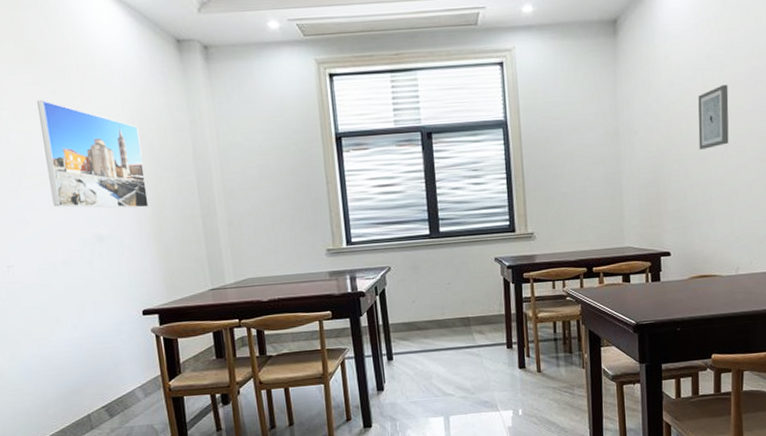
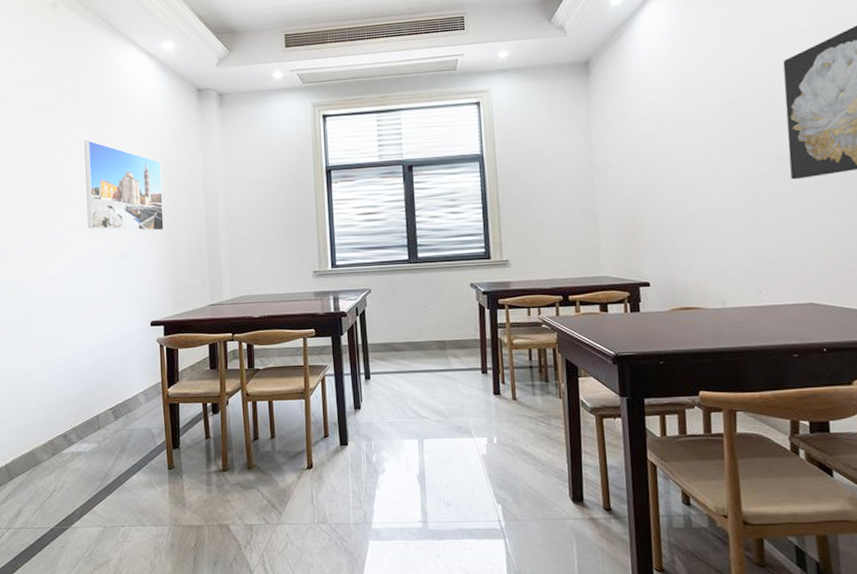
wall art: present [698,84,729,150] -> none [673,118,708,181]

